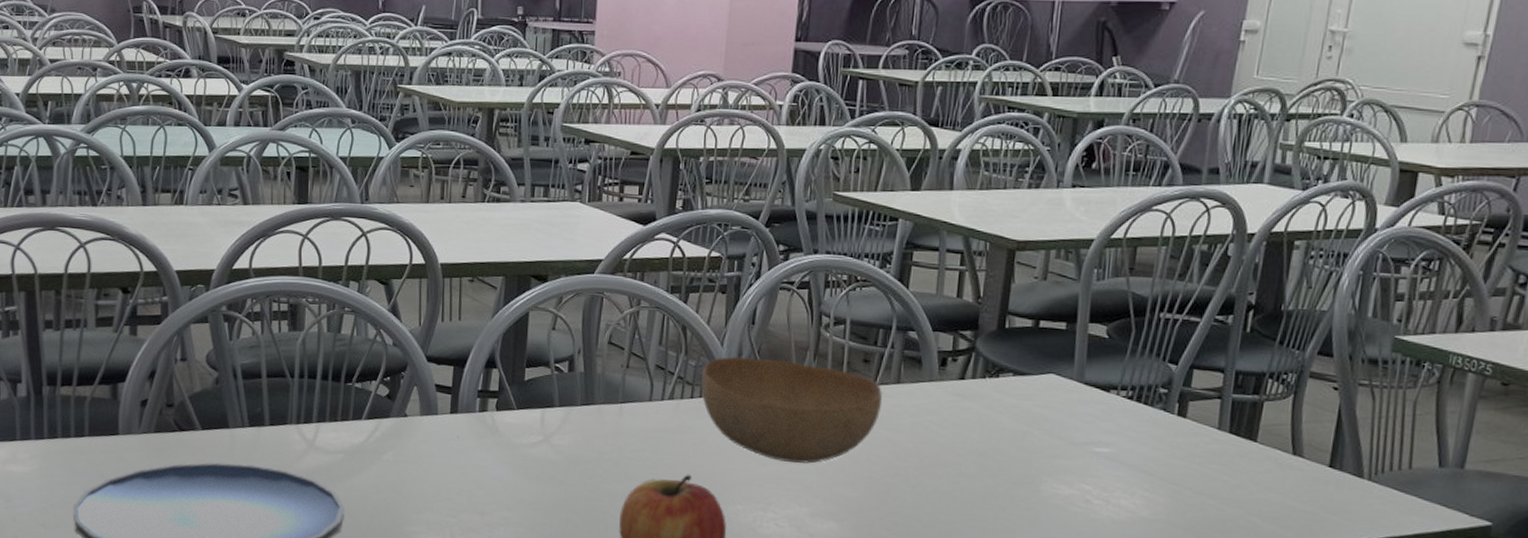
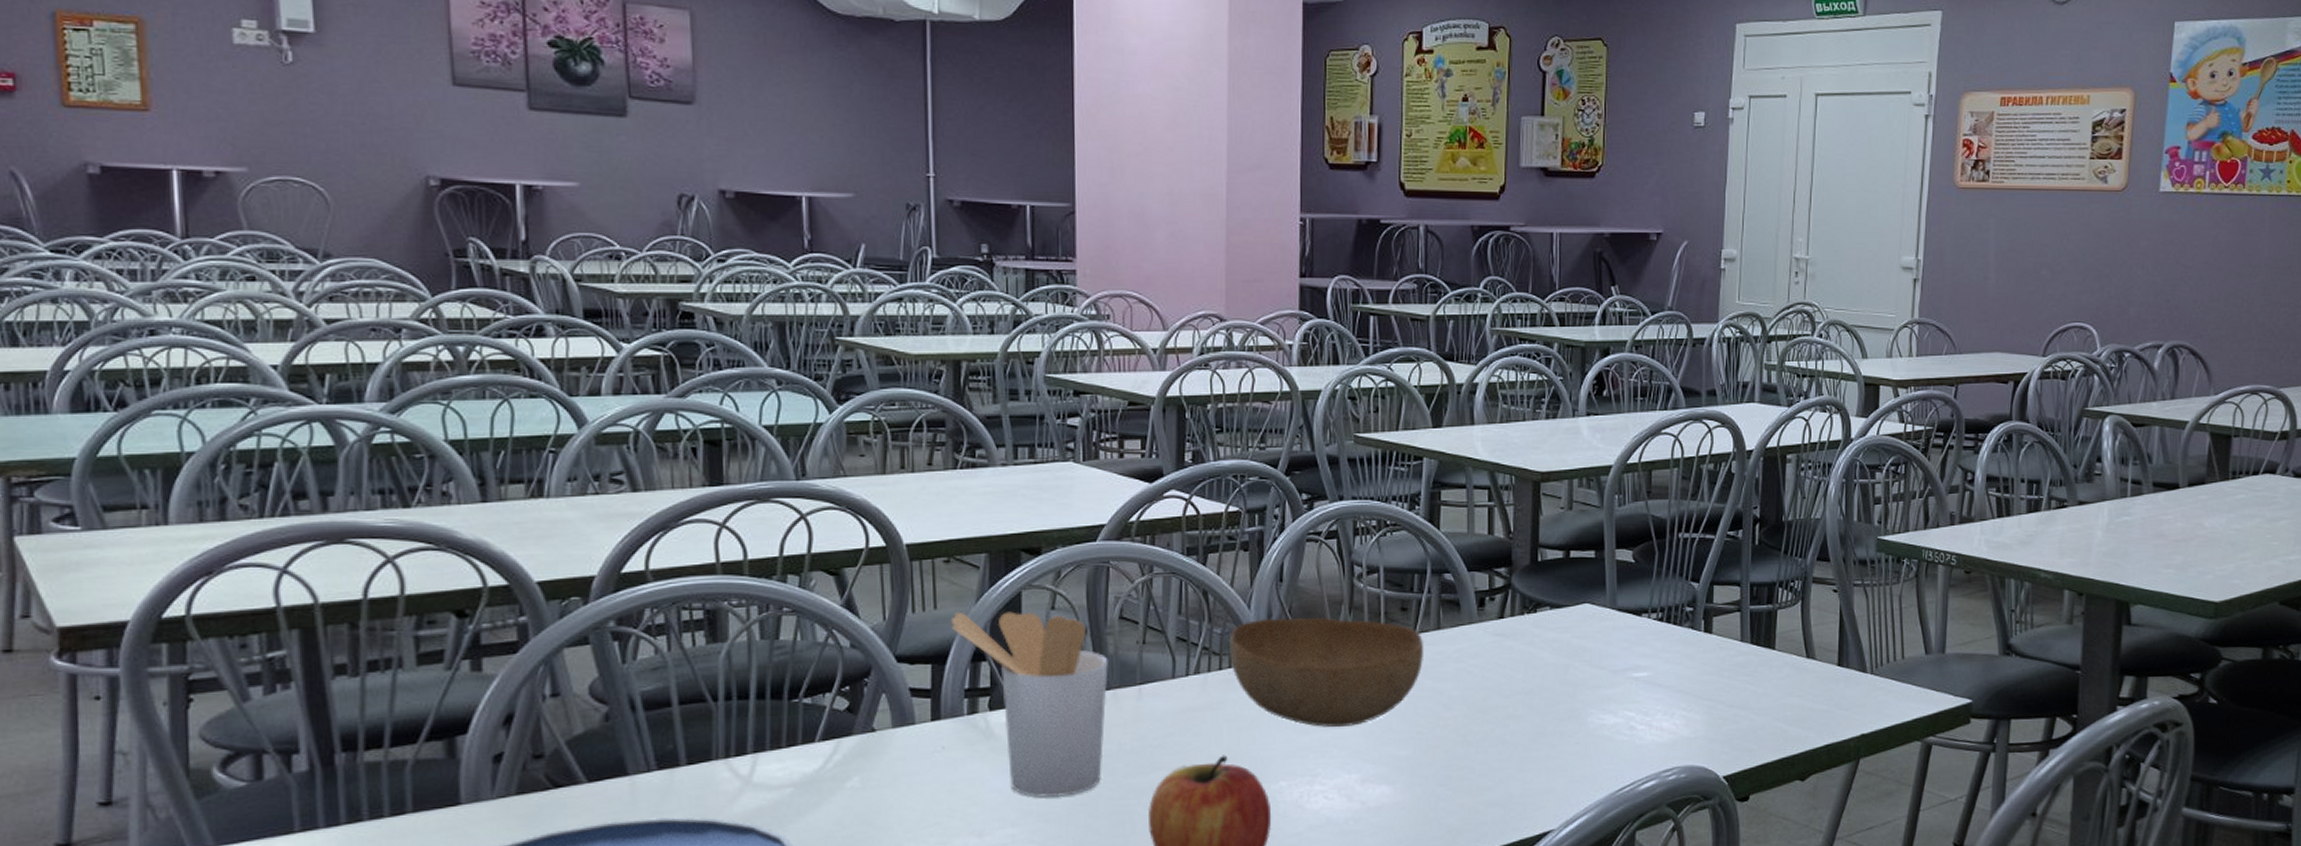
utensil holder: none [470,324,596,492] -> present [950,611,1108,798]

